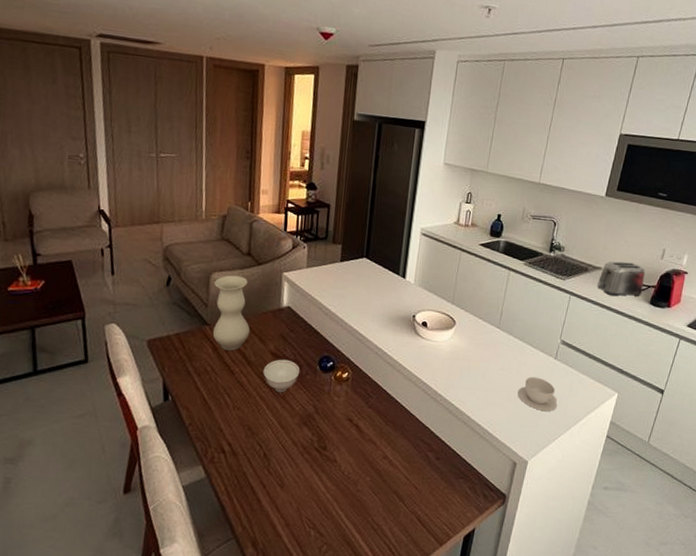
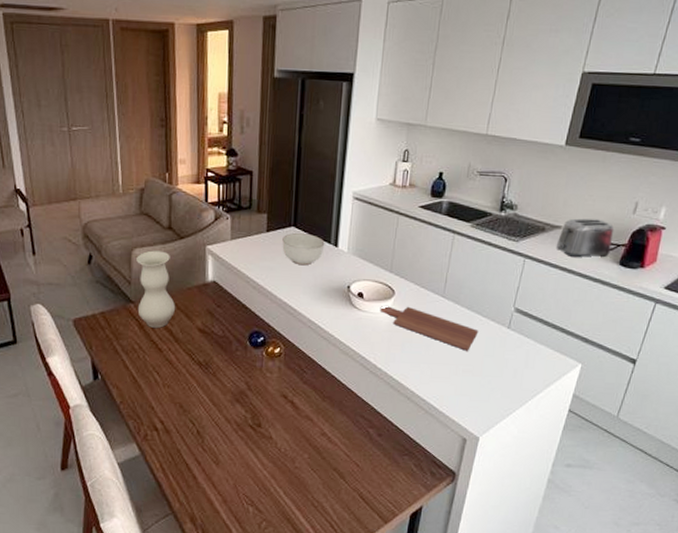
bowl: present [263,359,300,393] -> none [191,335,230,370]
bowl: none [354,263,394,295] -> present [282,232,325,266]
cutting board: none [441,334,529,379] -> present [379,305,479,351]
teacup: present [517,376,558,412] -> none [466,348,512,385]

